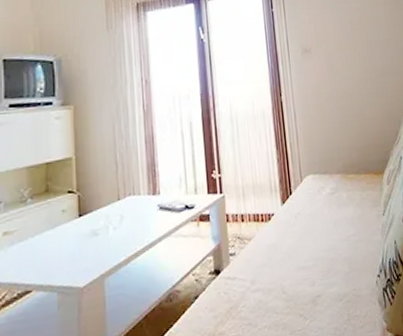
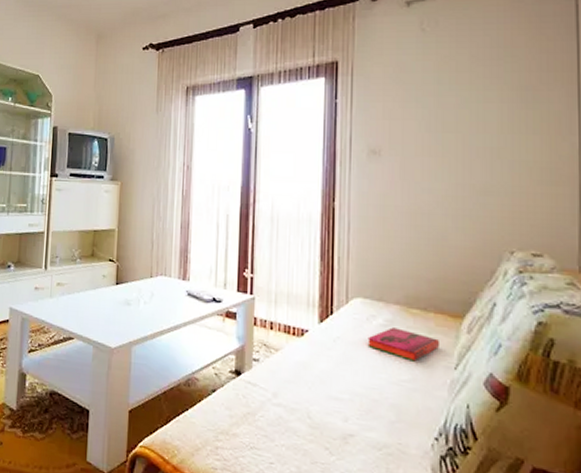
hardback book: none [321,193,372,218] -> present [367,327,441,362]

